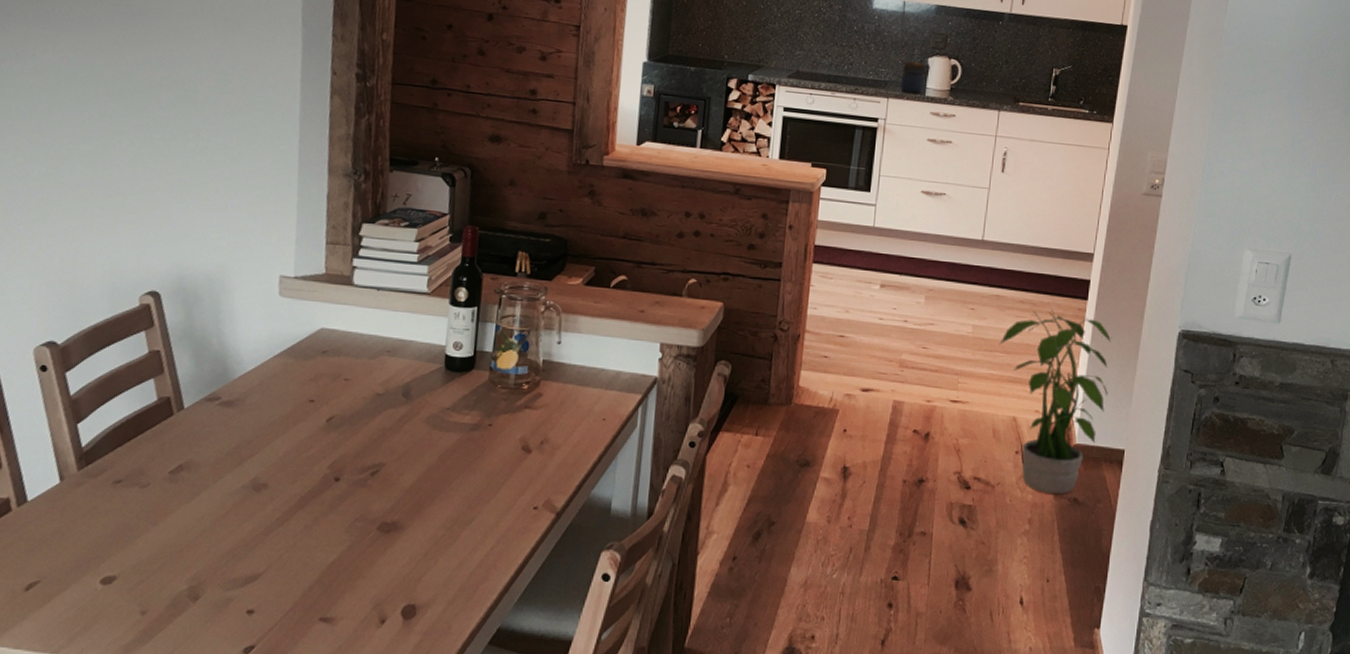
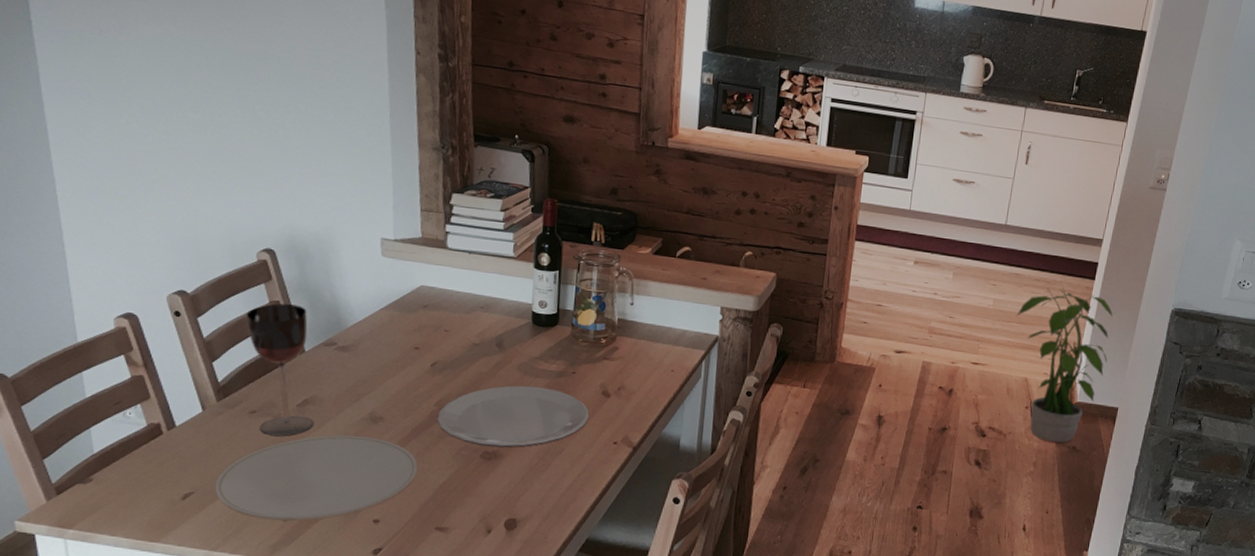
plate: none [64,506,304,614] -> present [214,434,418,521]
wineglass: none [120,353,191,510] -> present [245,303,314,436]
plate: none [329,441,507,518] -> present [437,385,590,448]
jar: present [900,61,928,95] -> none [937,58,963,91]

